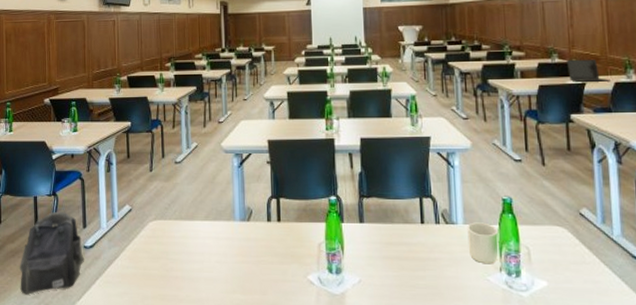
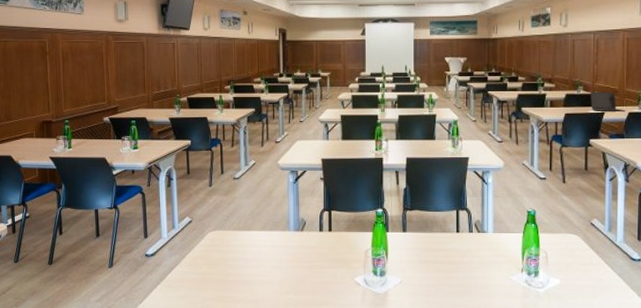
backpack: present [19,211,84,295] -> none [81,223,146,299]
mug: present [467,222,499,264] -> none [496,231,522,266]

